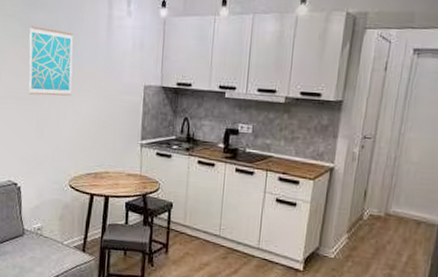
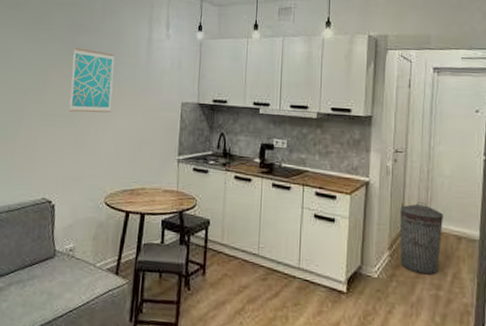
trash can: none [358,188,407,256] -> present [400,202,444,275]

